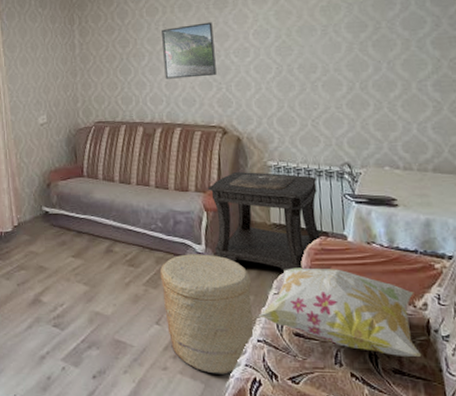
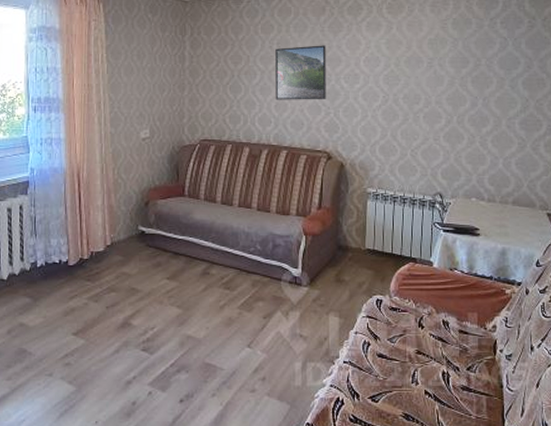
woven basket: present [159,254,254,374] -> none [255,277,342,395]
side table: present [208,171,322,272] -> none [309,197,411,296]
decorative pillow: present [258,267,422,357] -> none [346,292,487,374]

